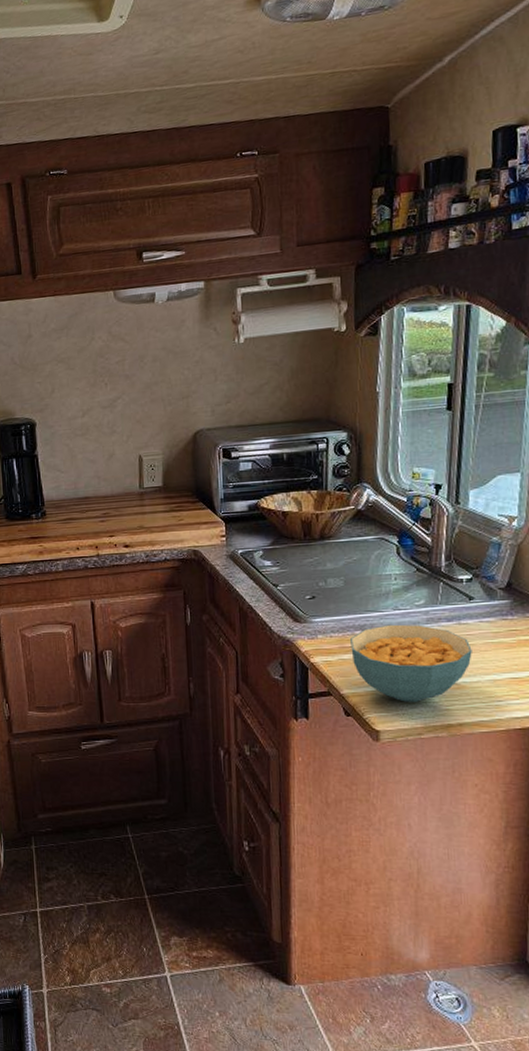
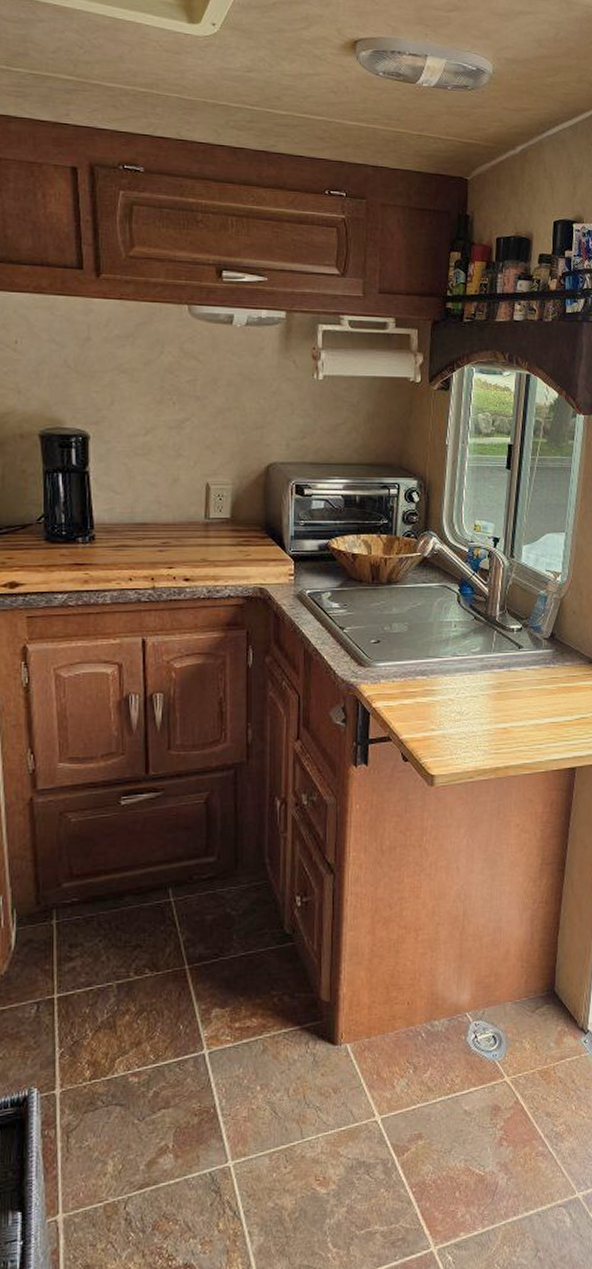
cereal bowl: present [350,624,472,702] -> none [411,670,519,747]

